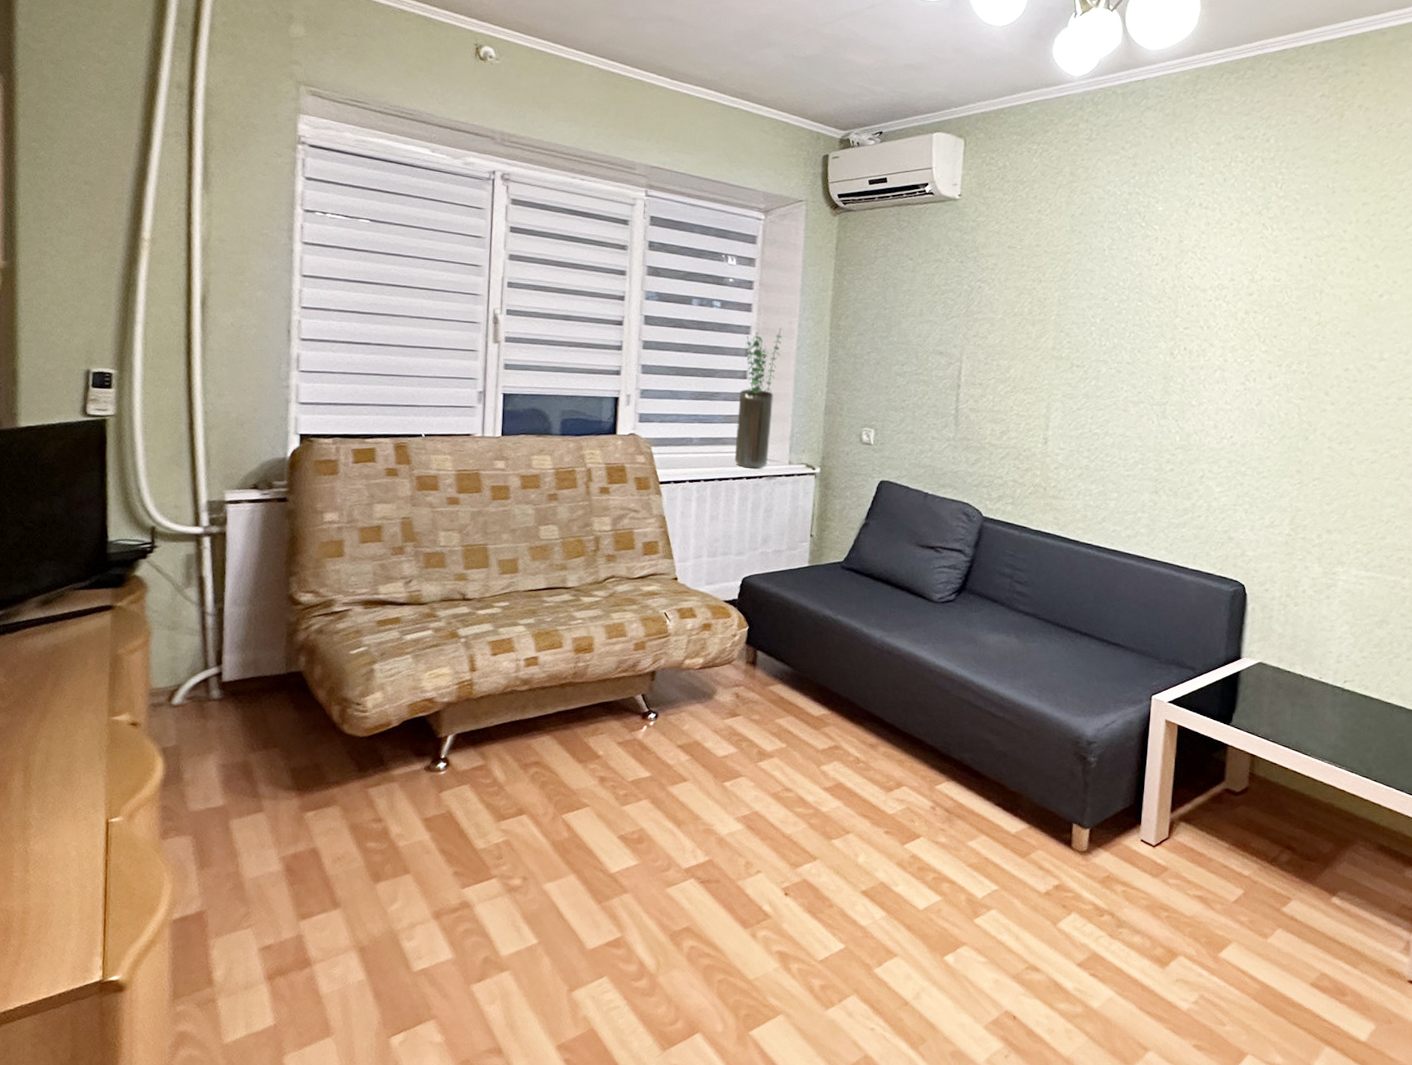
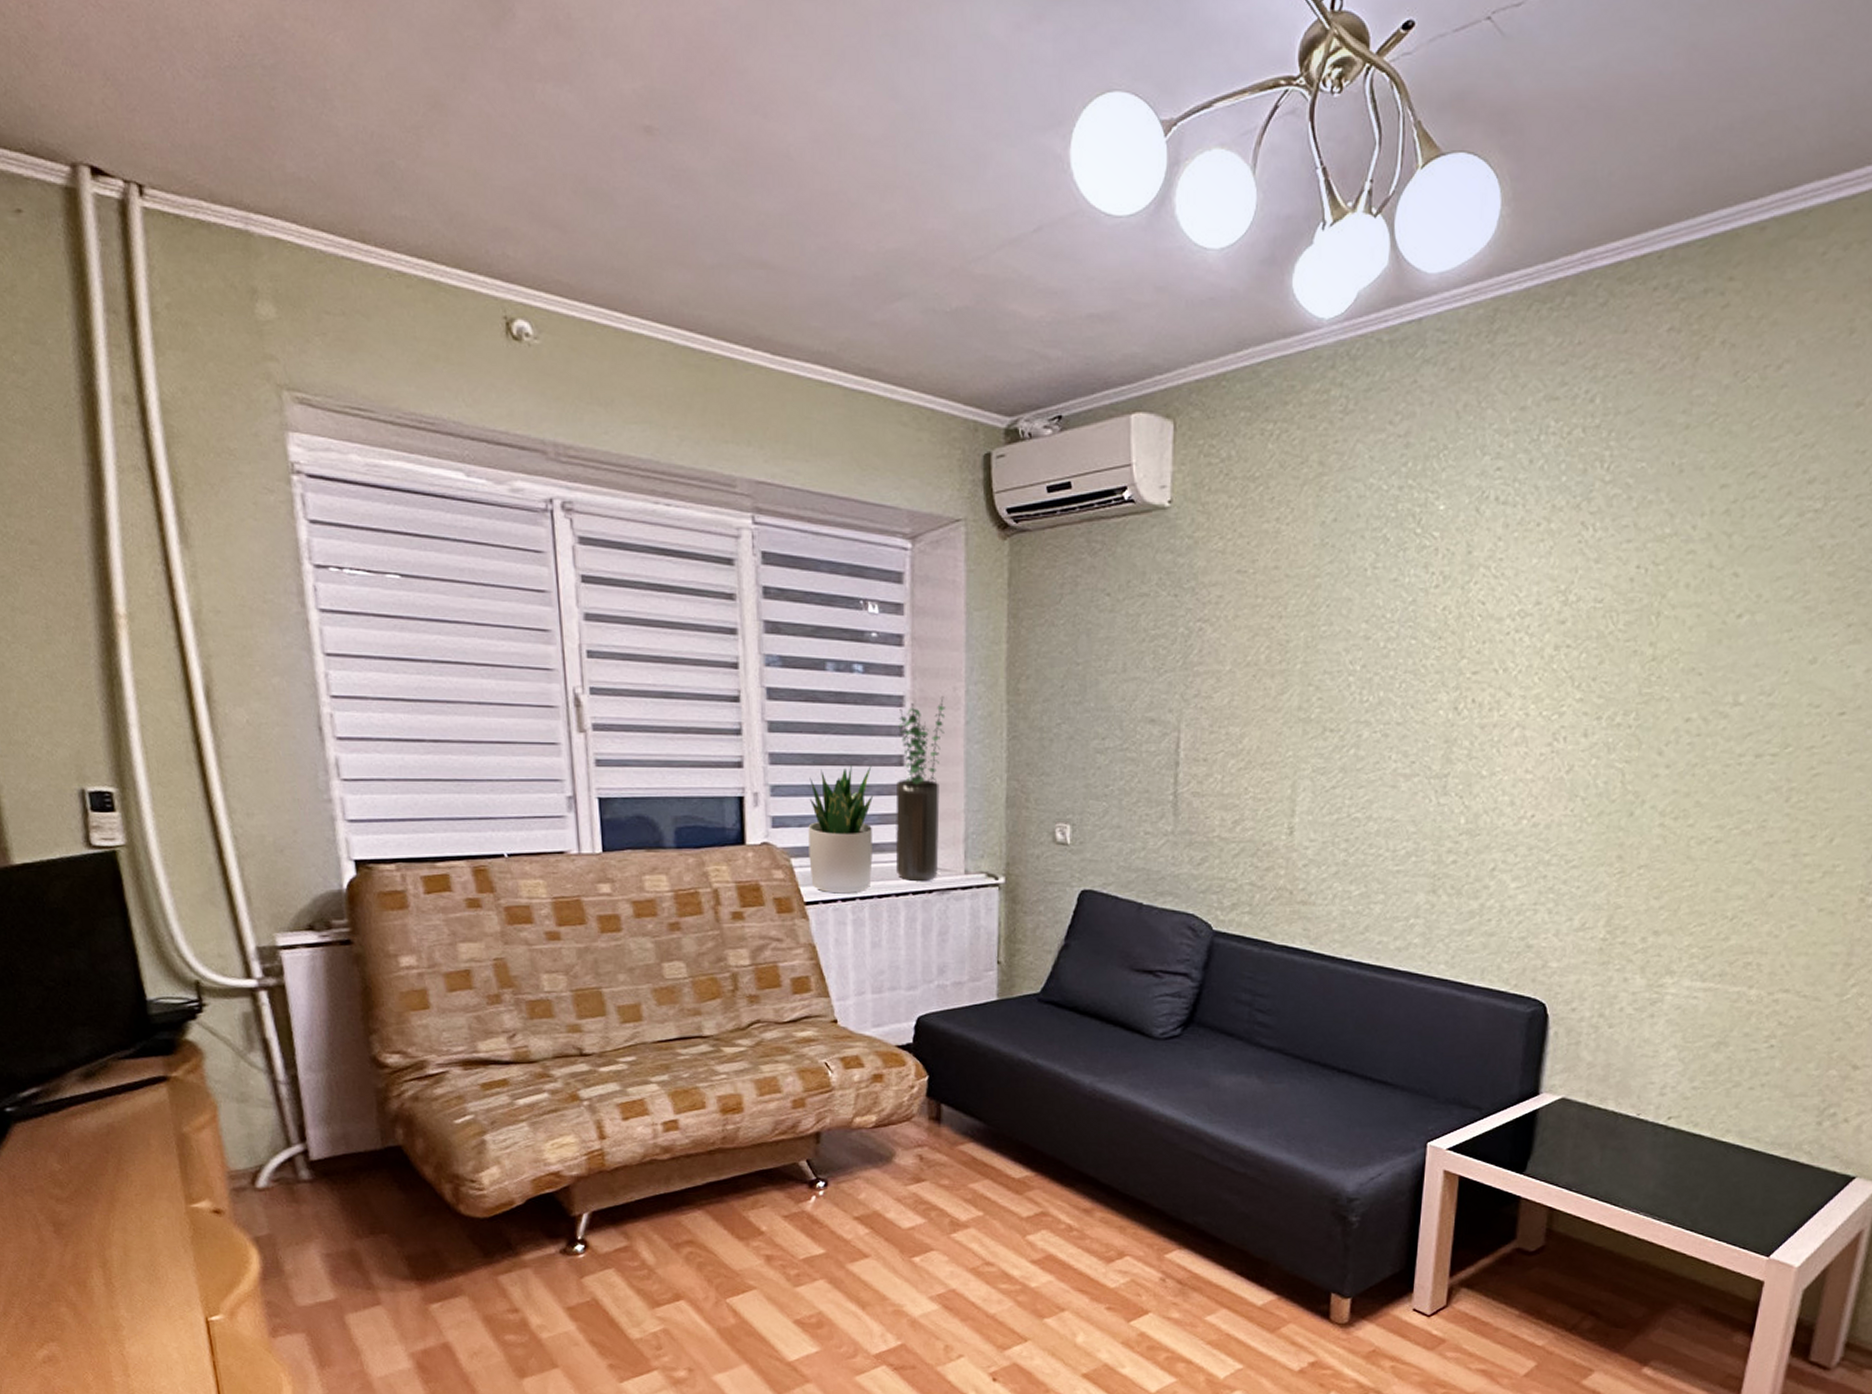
planter: none [666,376,722,476] -> present [808,764,874,894]

